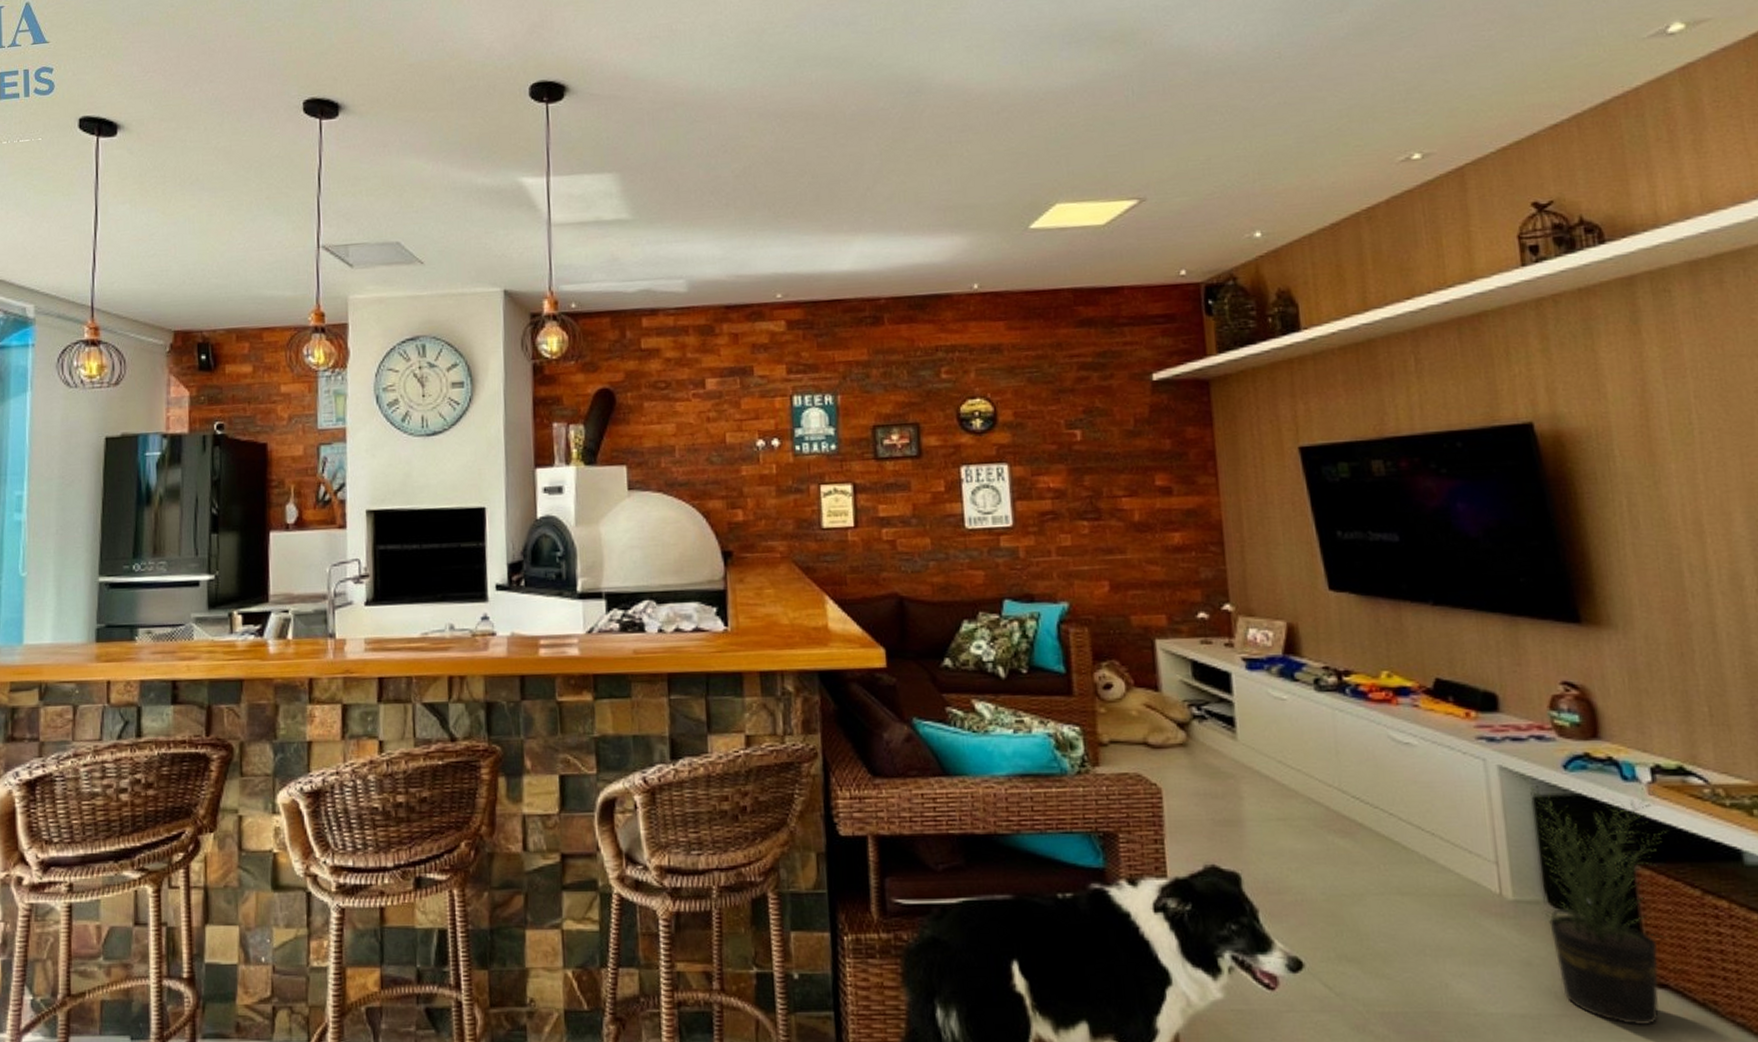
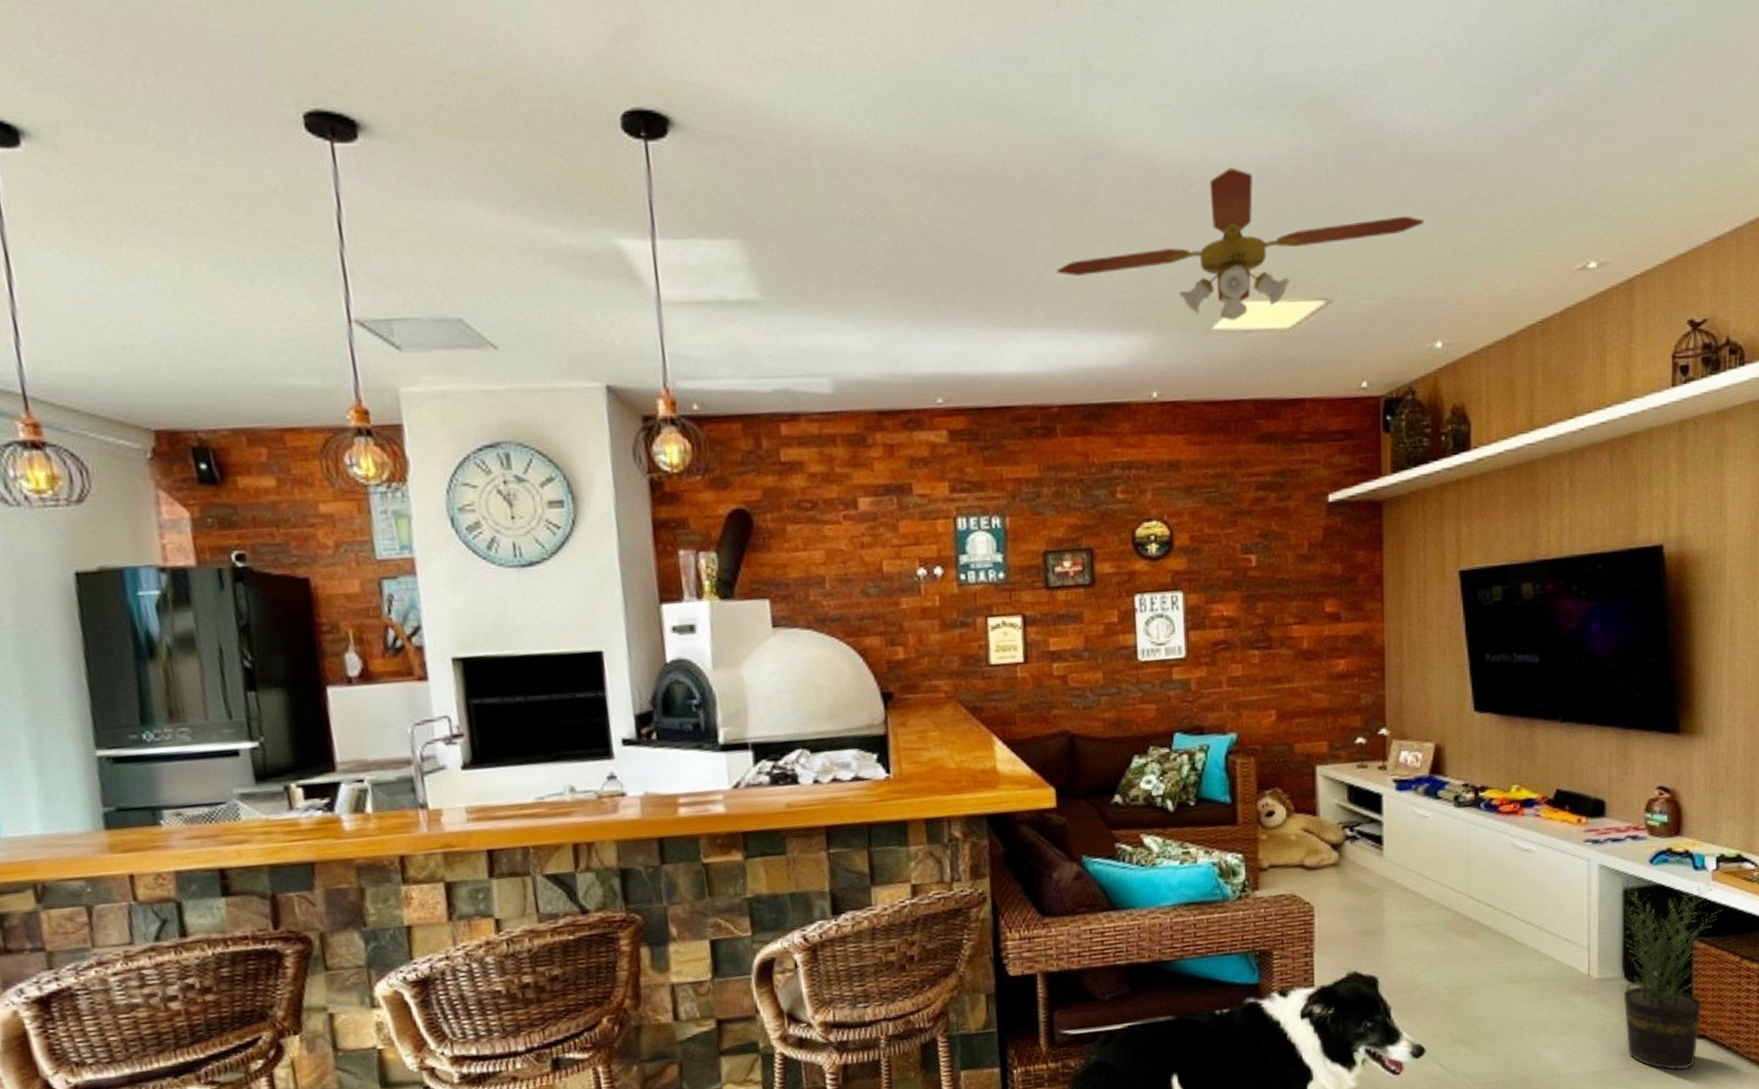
ceiling fan: none [883,92,1234,221] -> present [1056,167,1425,321]

